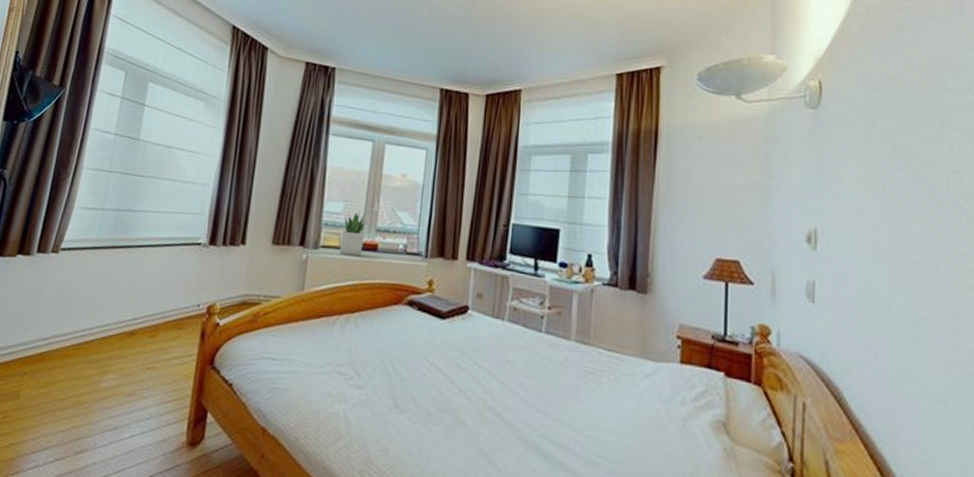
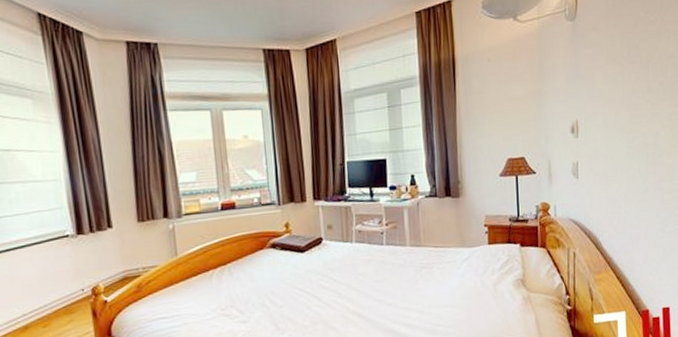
planter: present [339,211,367,256] -> none [199,176,223,218]

